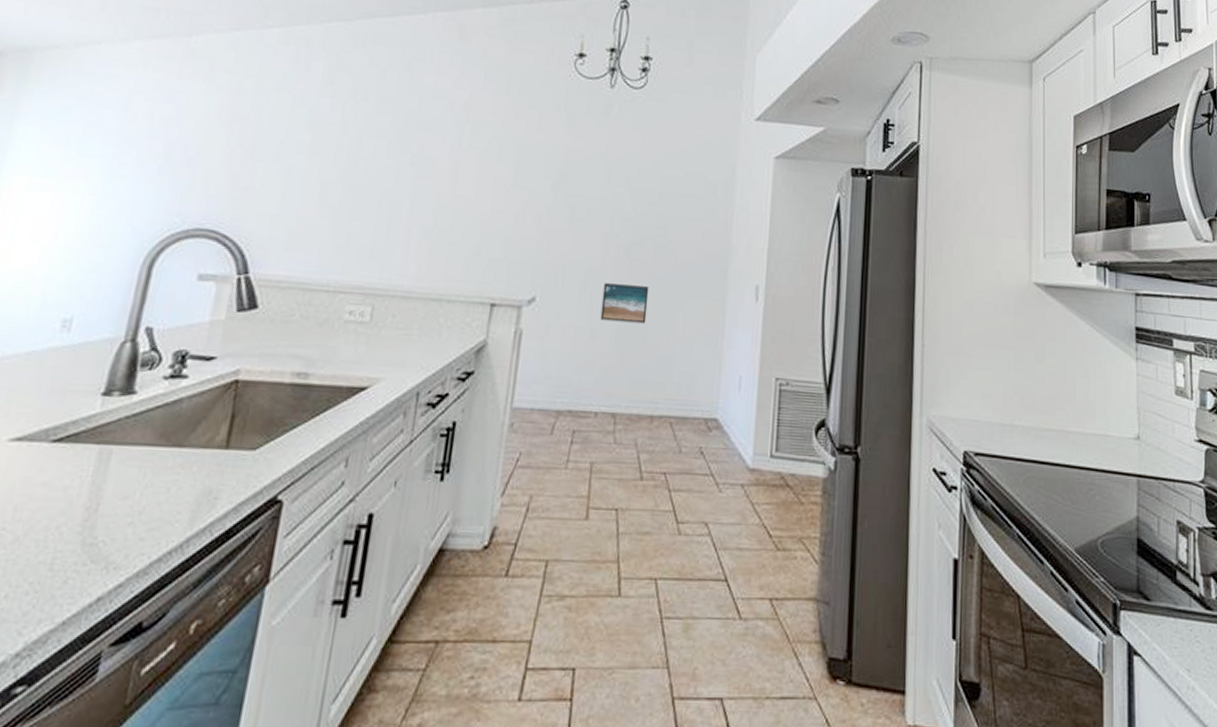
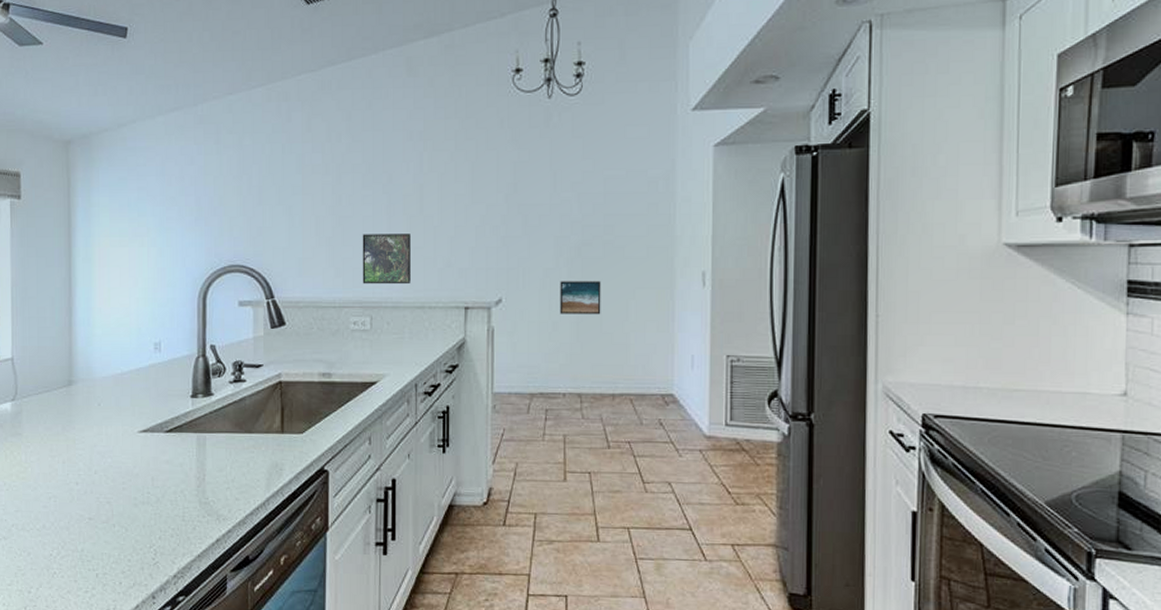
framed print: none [368,208,437,272] -> present [362,234,411,285]

